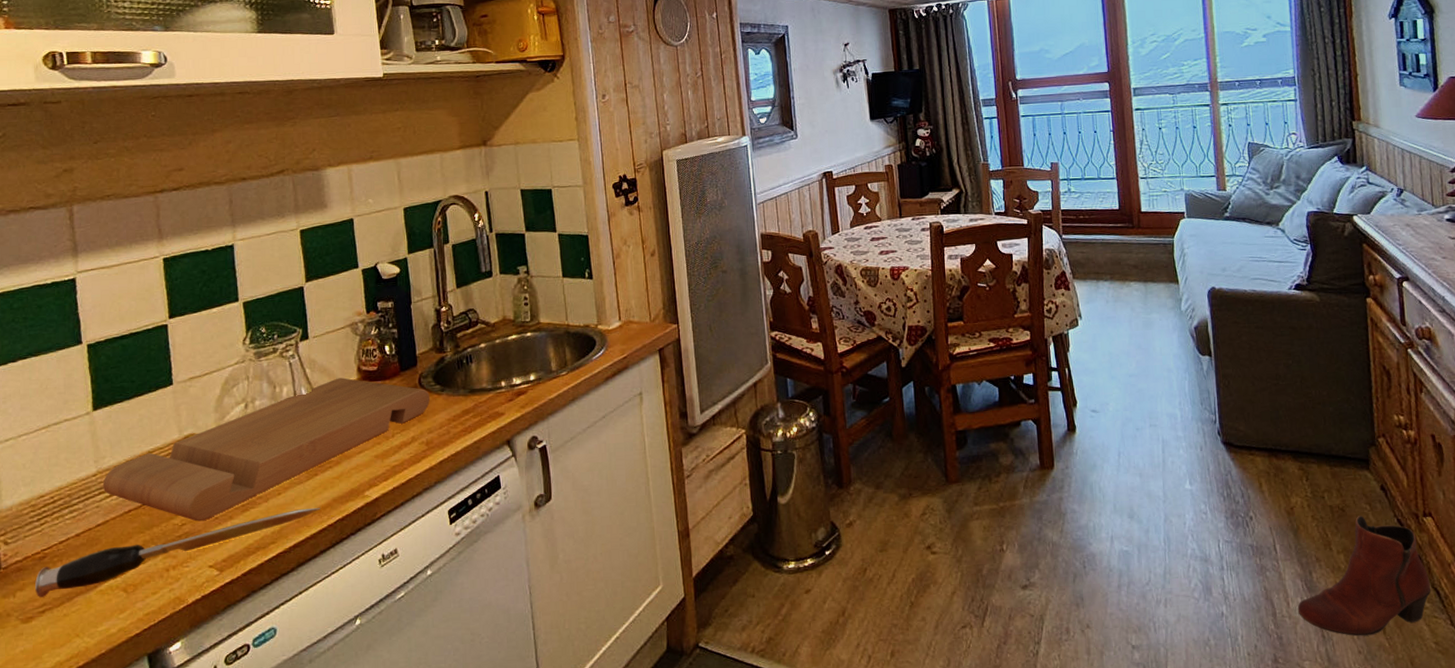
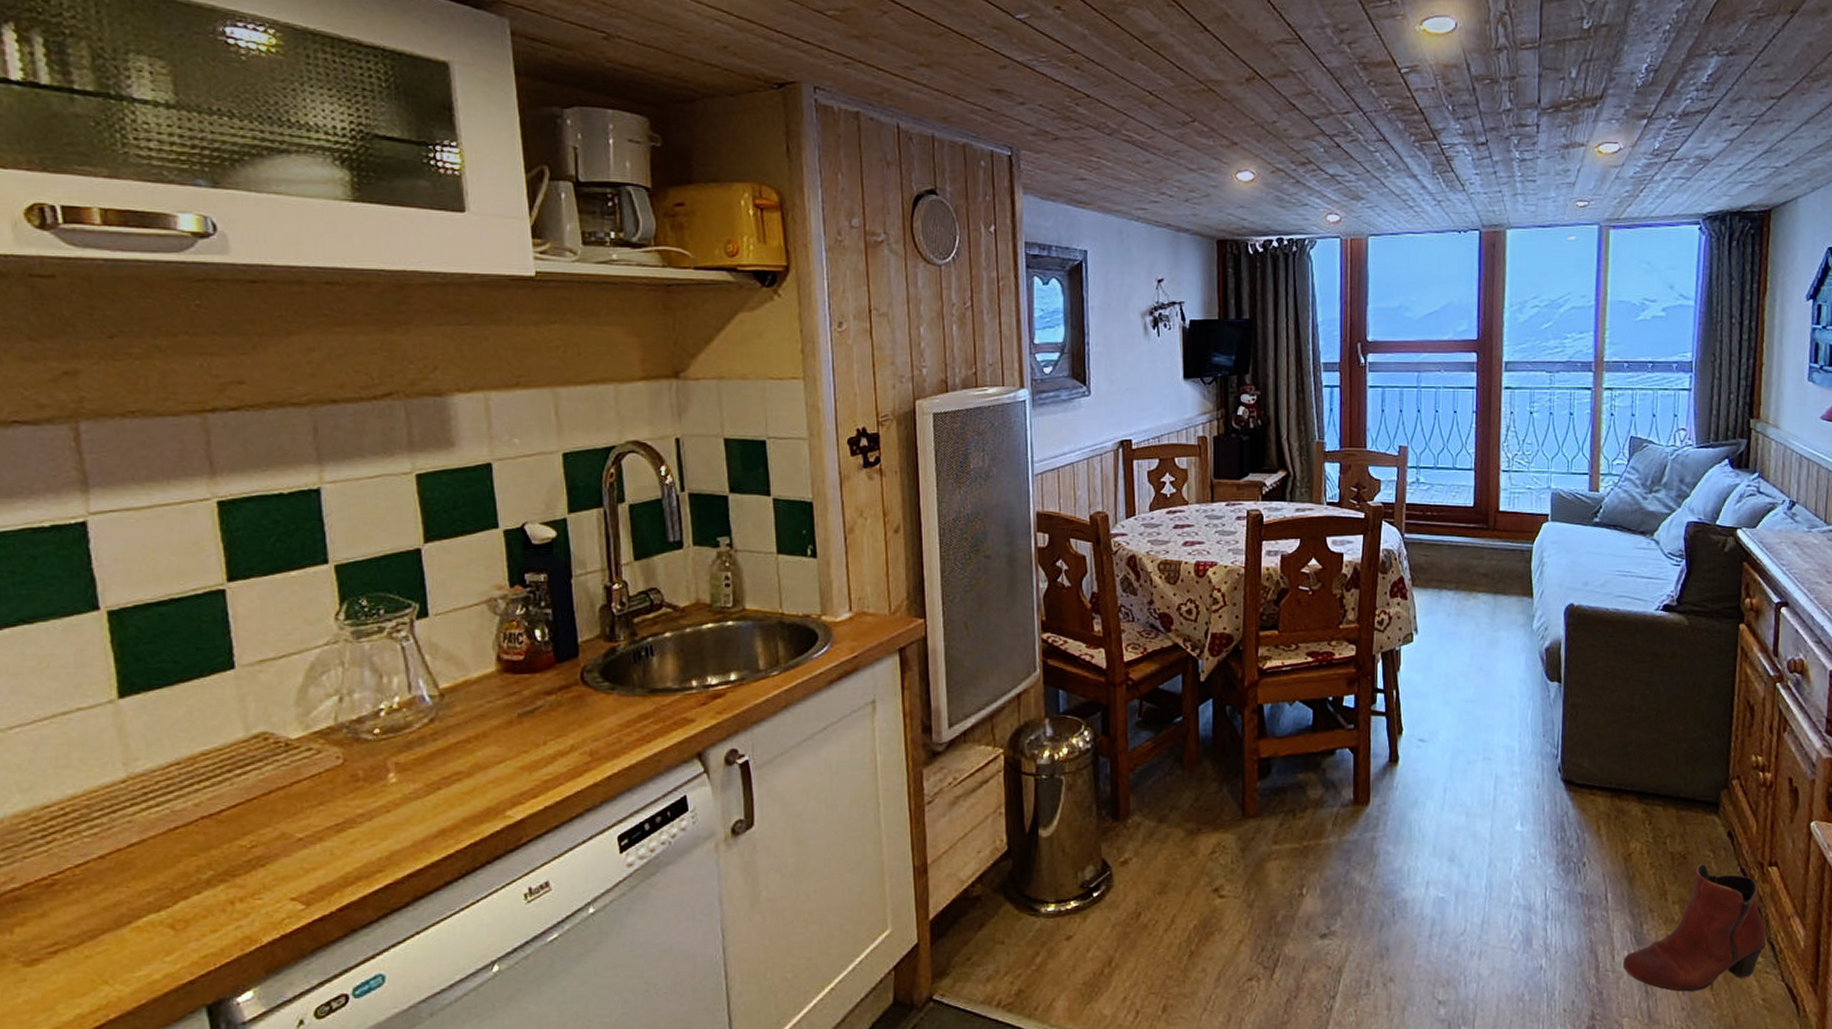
kitchen knife: present [35,507,321,597] -> none [41,828,445,934]
cutting board: present [102,378,430,522] -> none [135,668,595,843]

